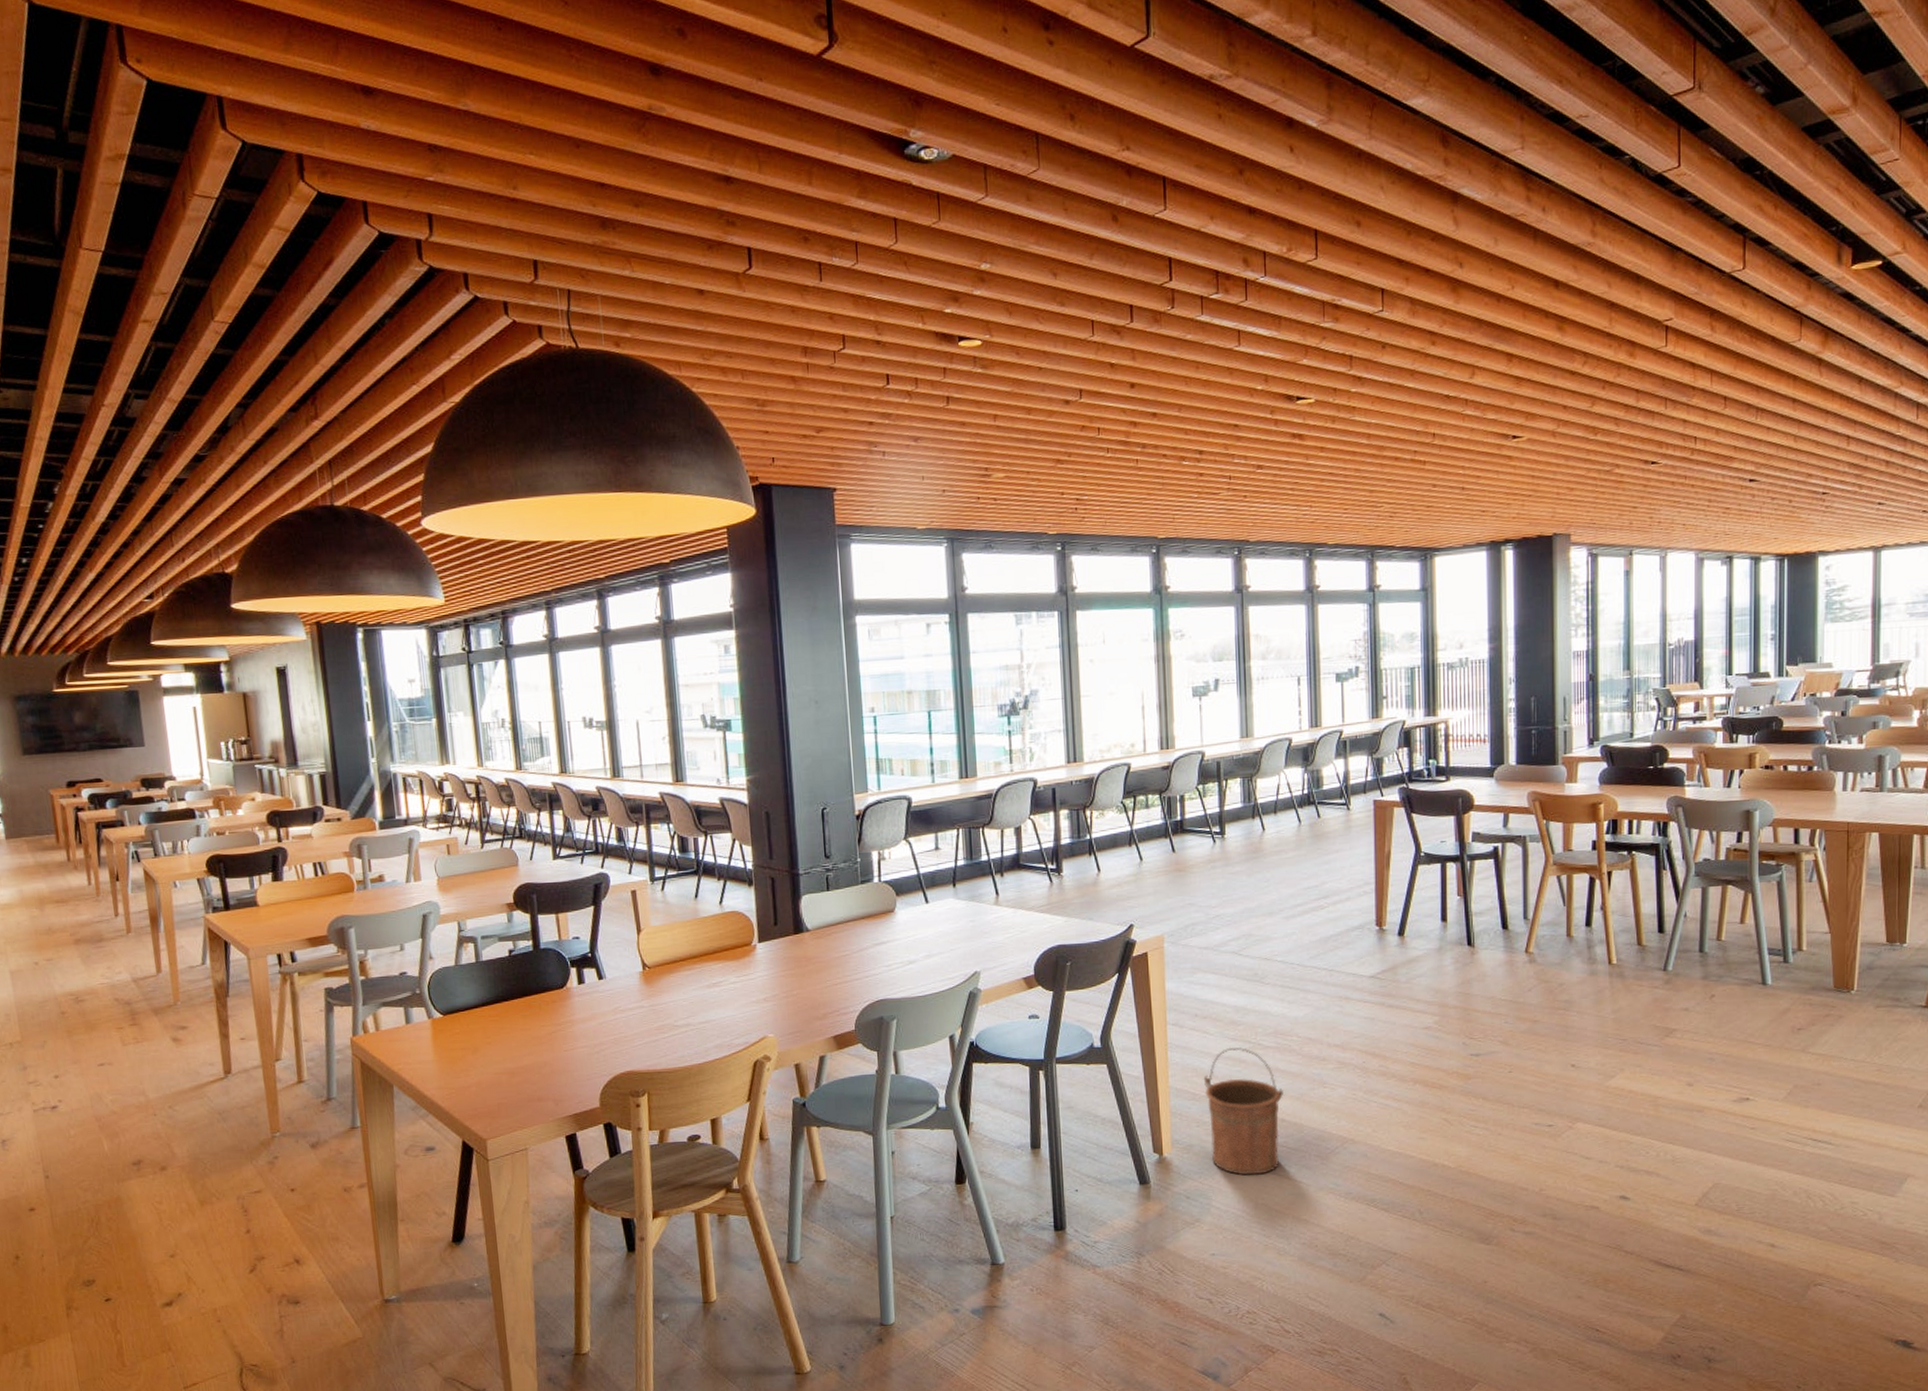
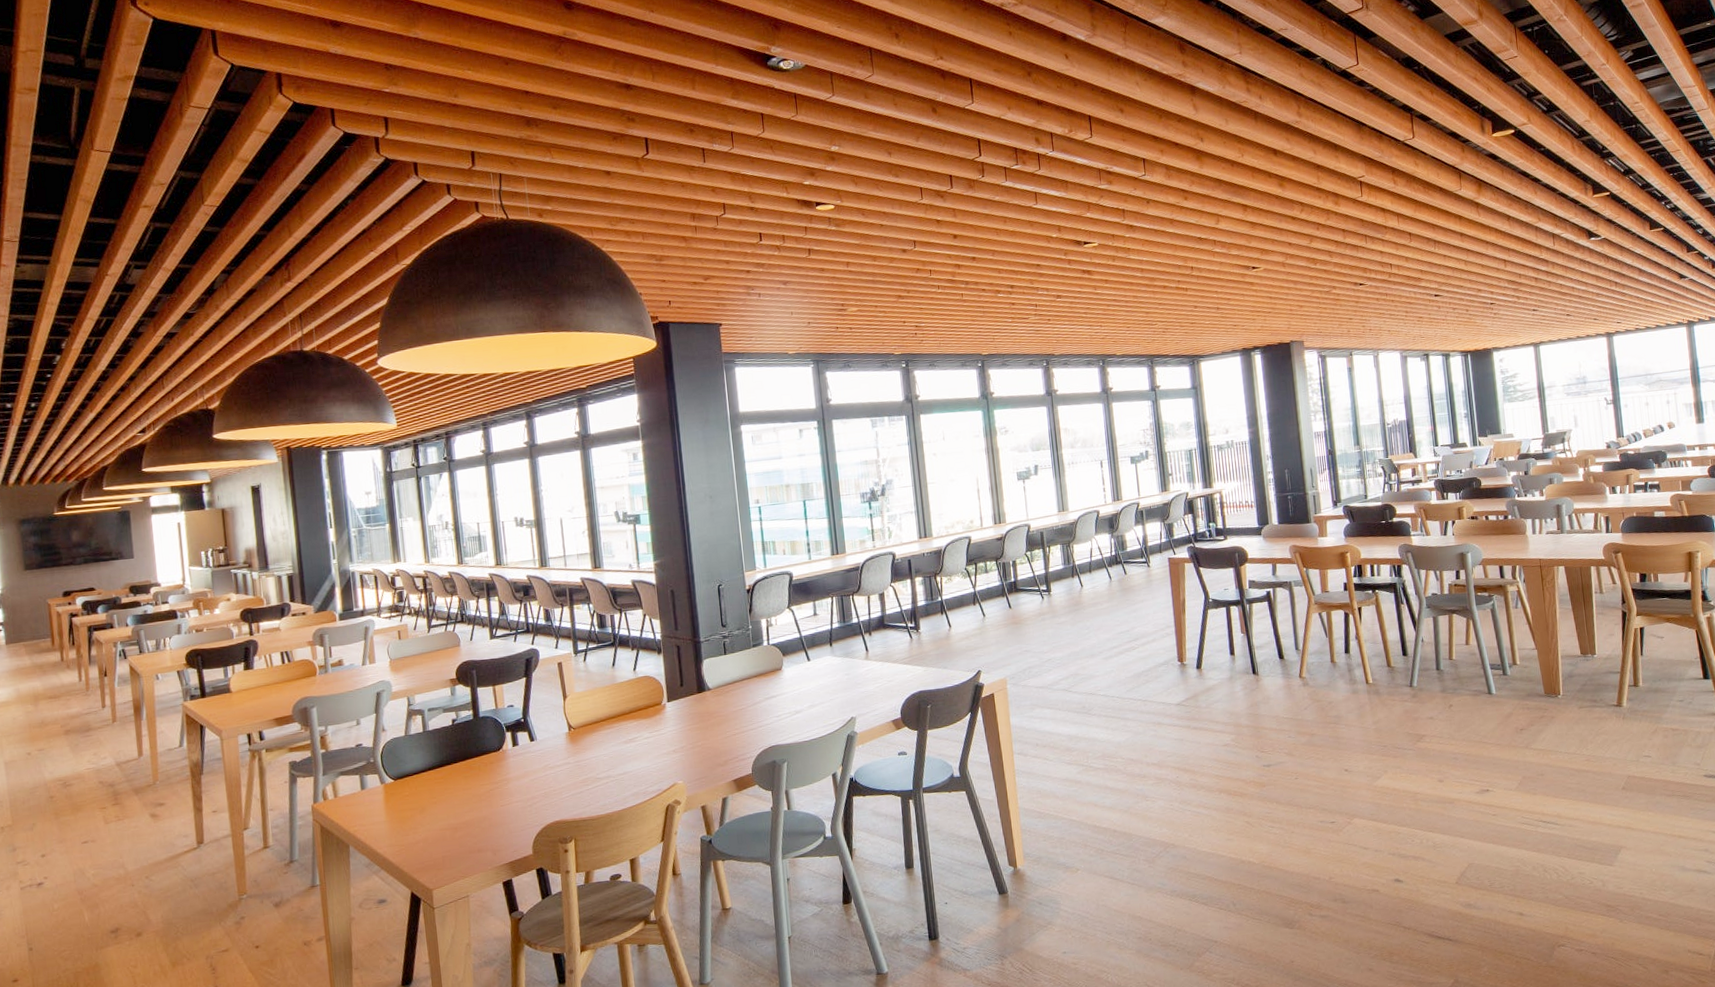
bucket: present [1203,1047,1283,1176] -> none [1046,770,1114,882]

